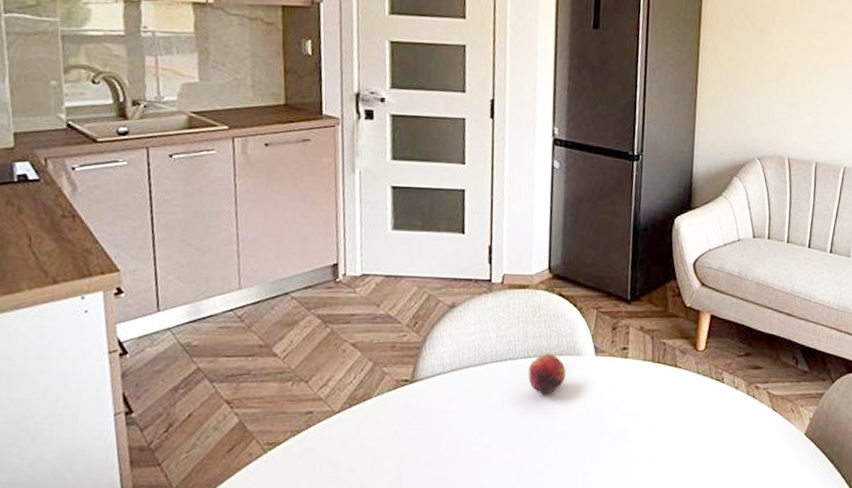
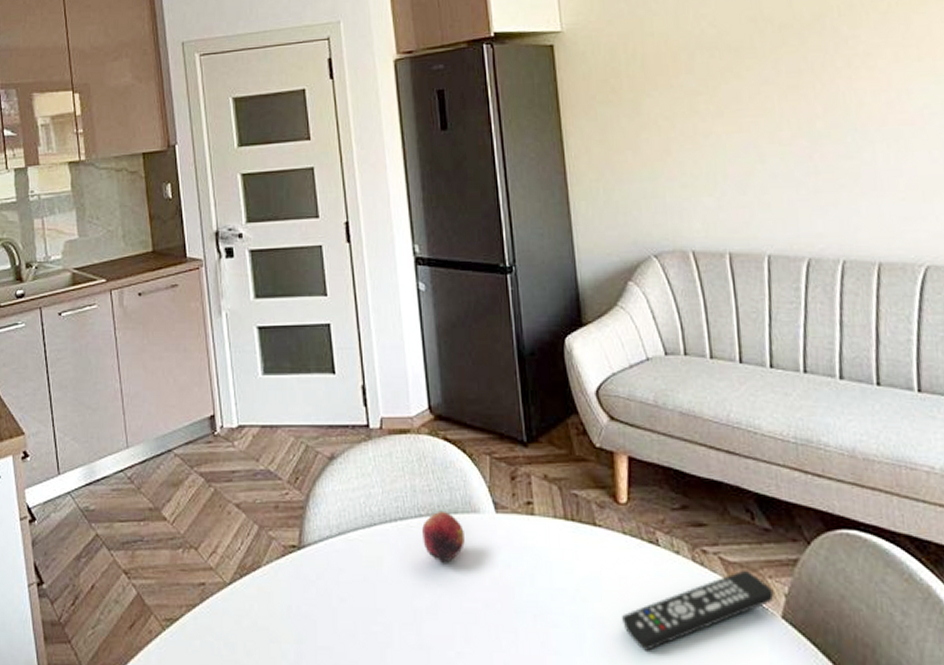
remote control: none [686,402,803,460] -> present [622,571,775,651]

